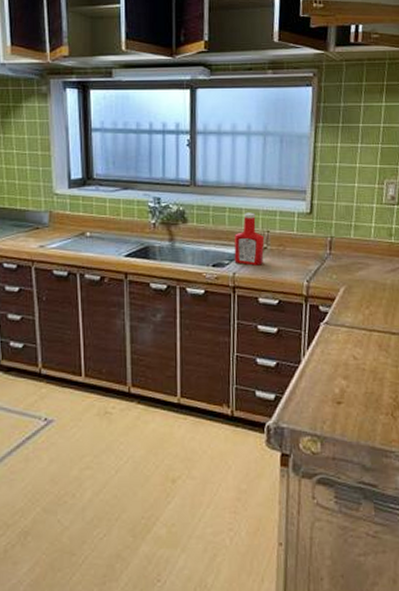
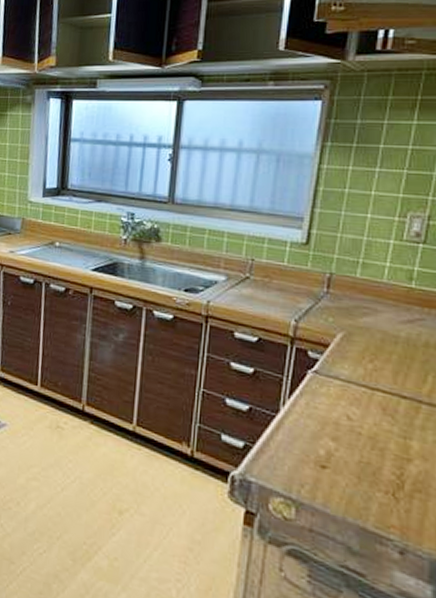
ketchup bottle: present [234,212,265,266] -> none [210,236,248,296]

